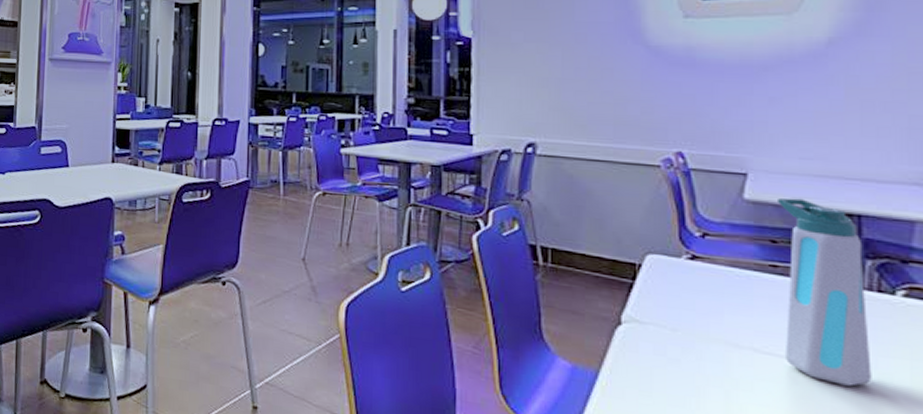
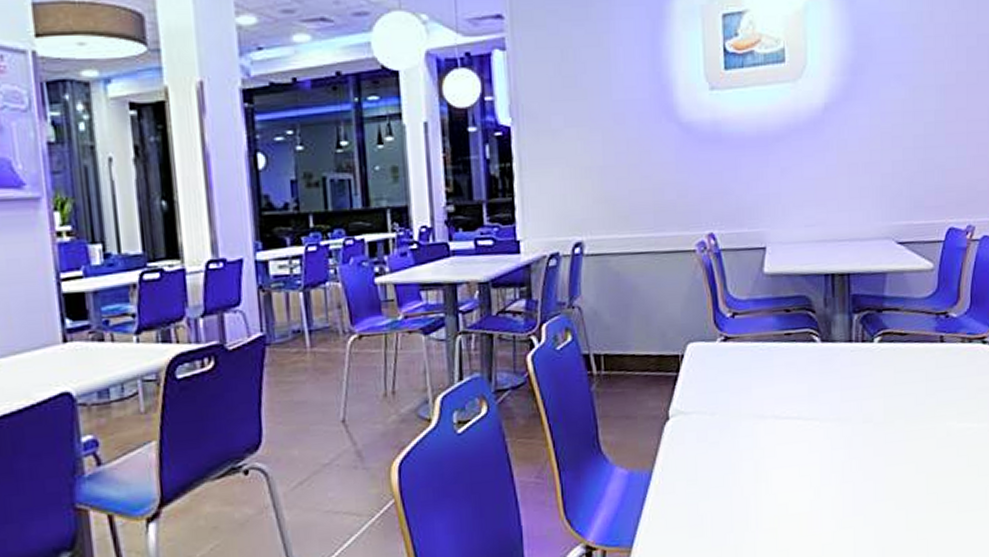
water bottle: present [778,197,872,387] -> none [790,265,858,433]

